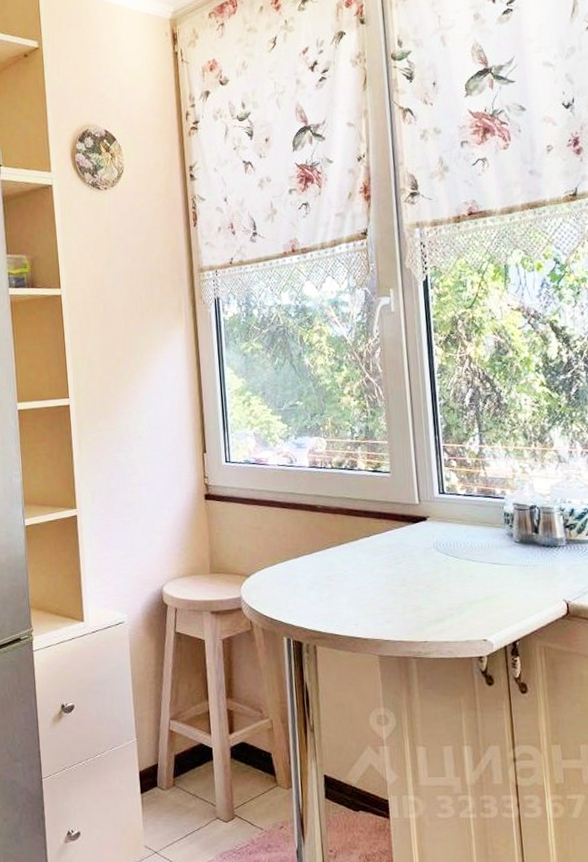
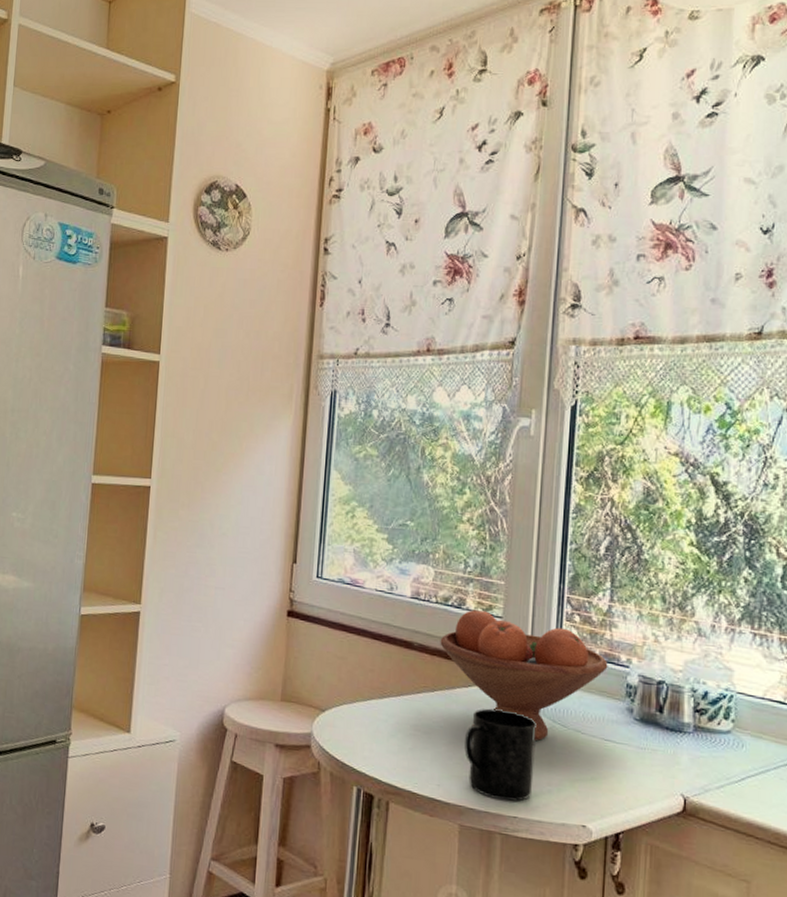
fruit bowl: none [339,469,486,573] -> present [440,610,608,741]
mug: none [373,551,438,629] -> present [464,708,536,802]

